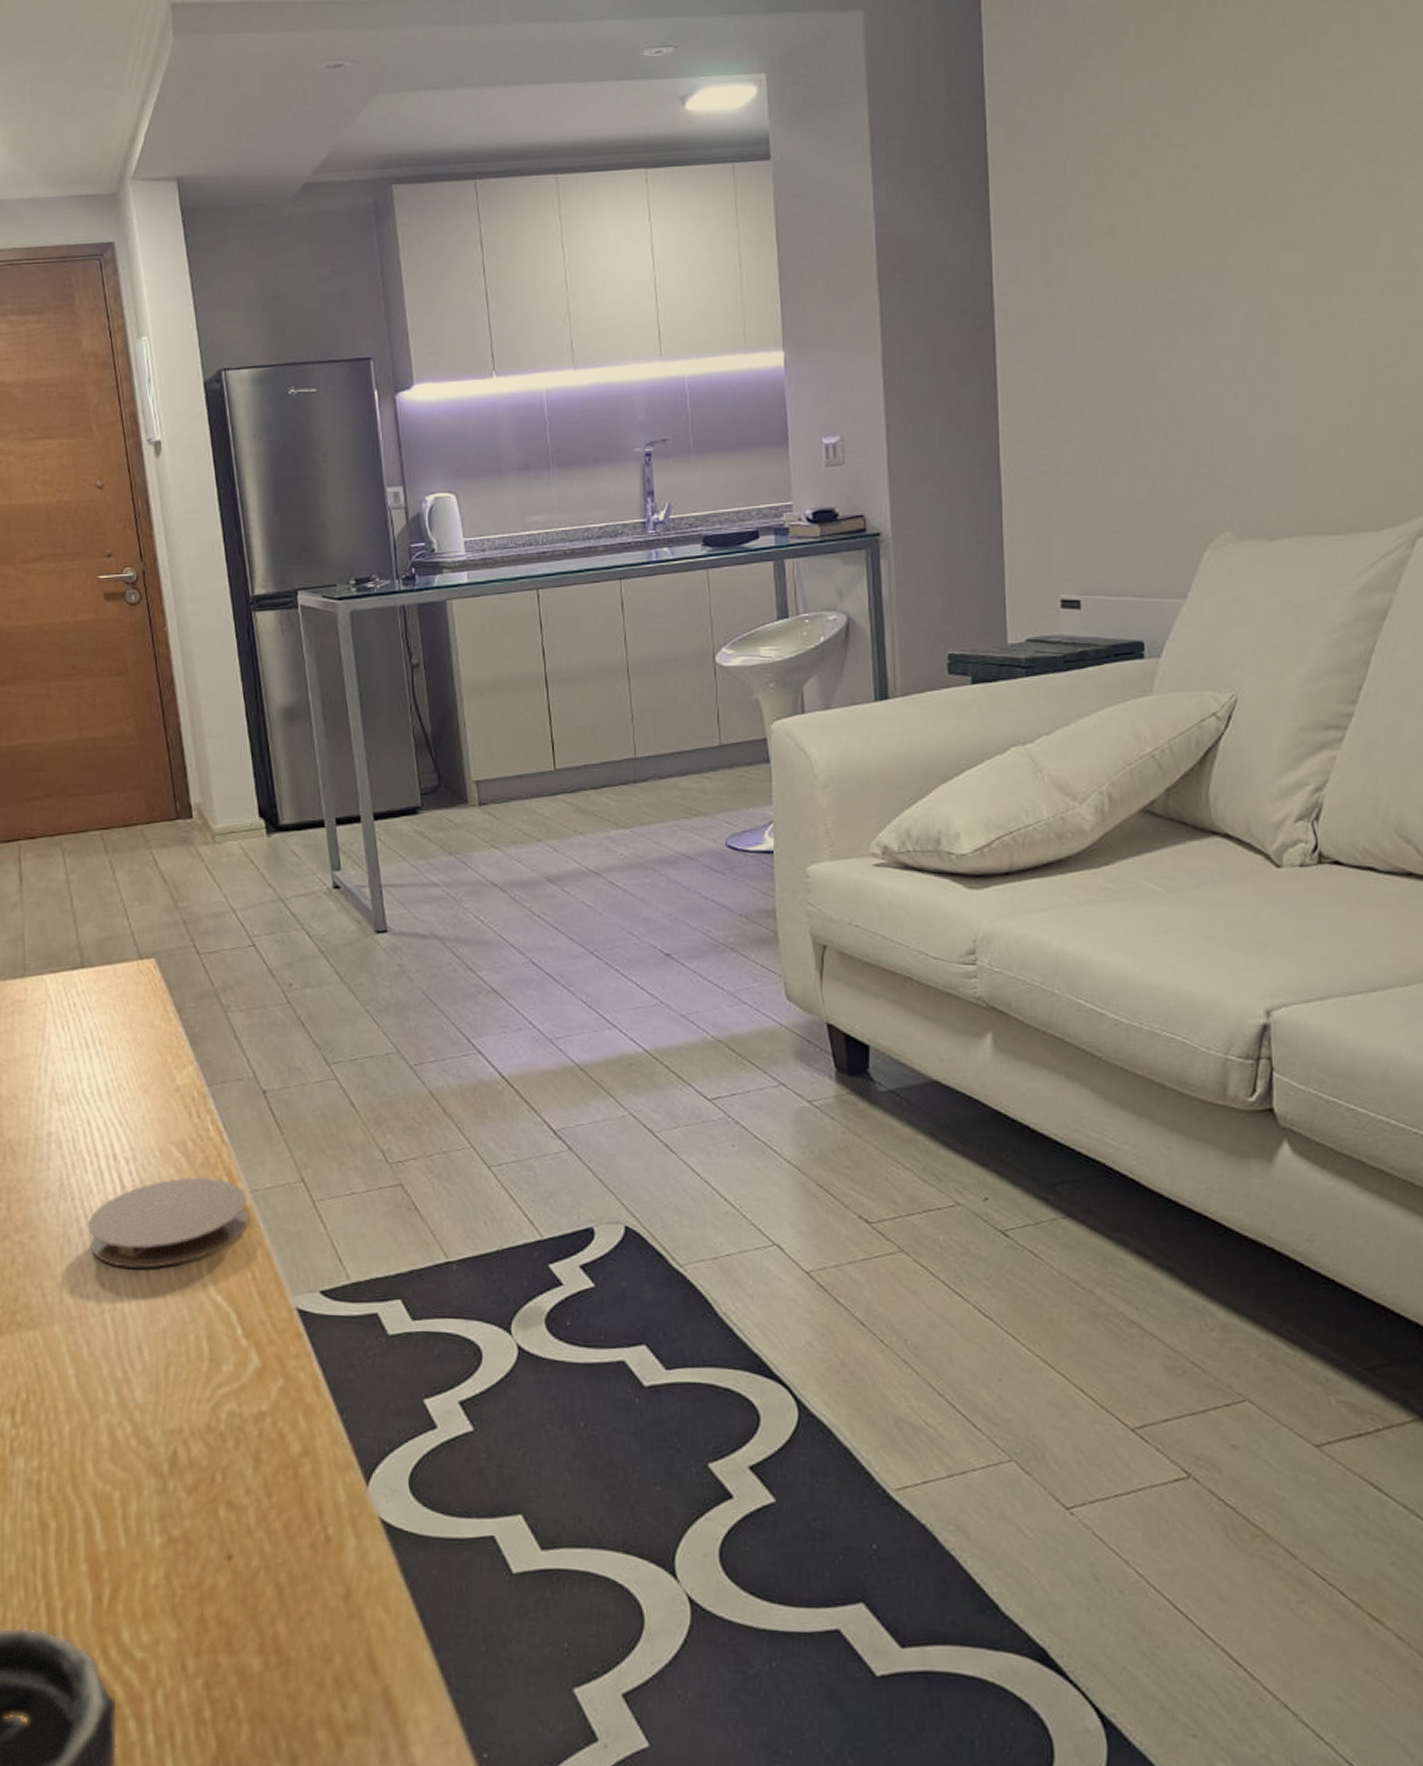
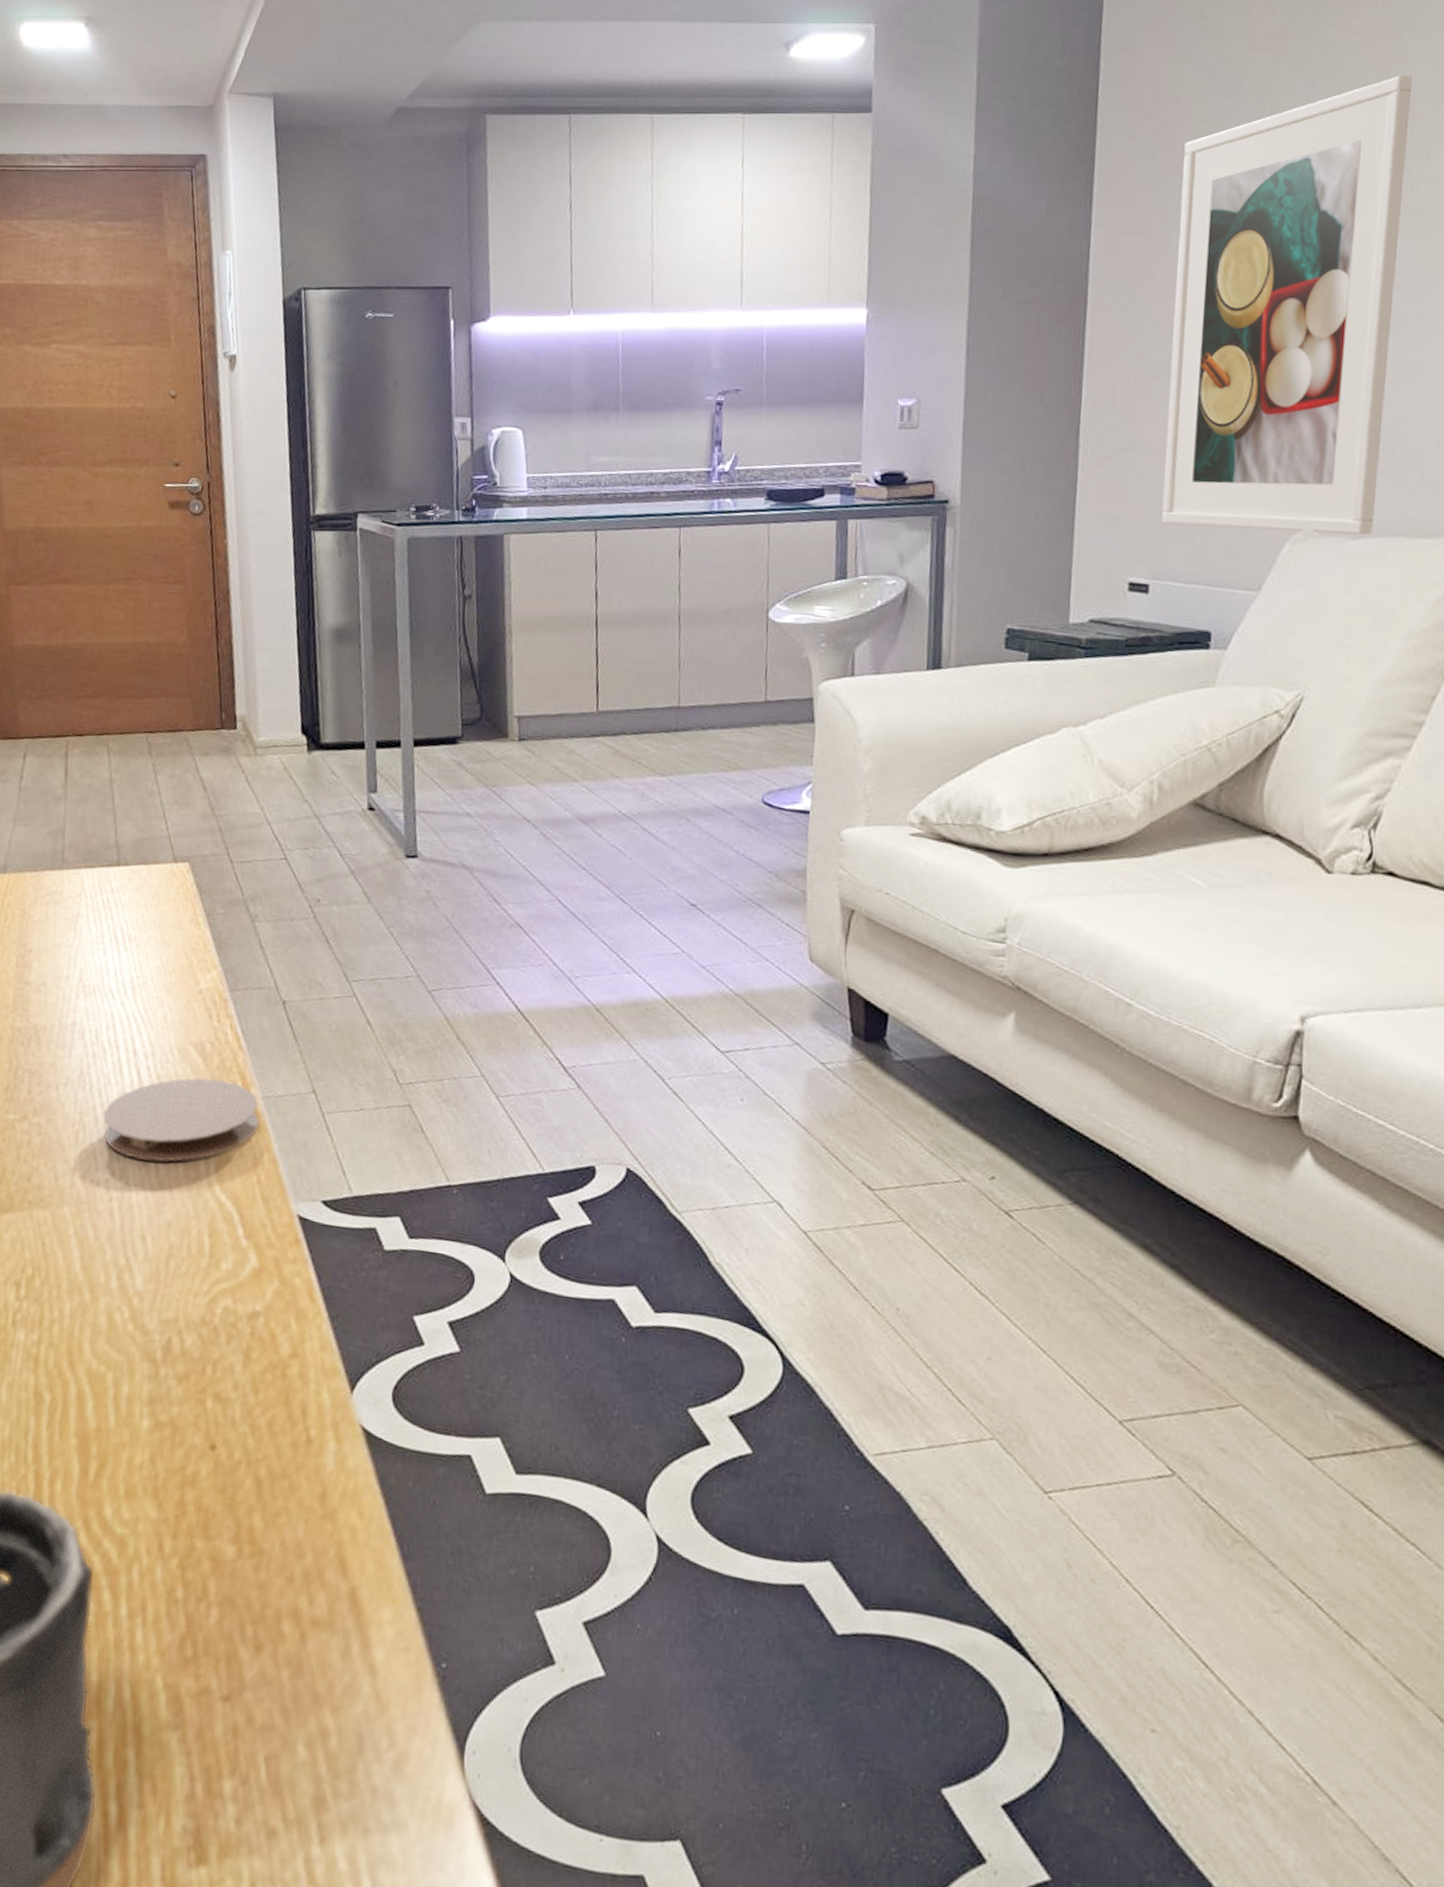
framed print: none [1073,93,1287,540] -> present [1162,75,1412,536]

